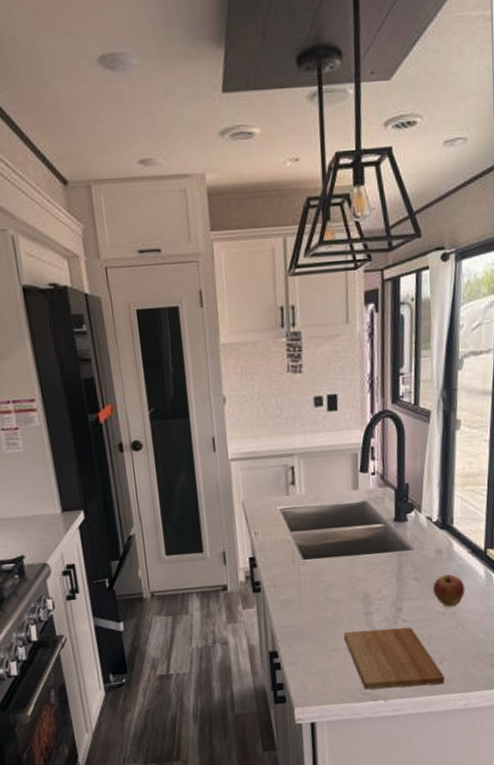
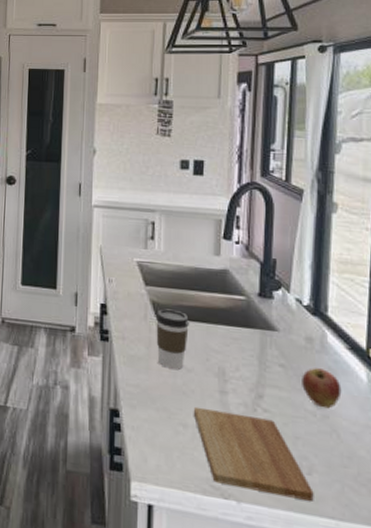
coffee cup: none [302,549,335,604] -> present [155,308,190,370]

